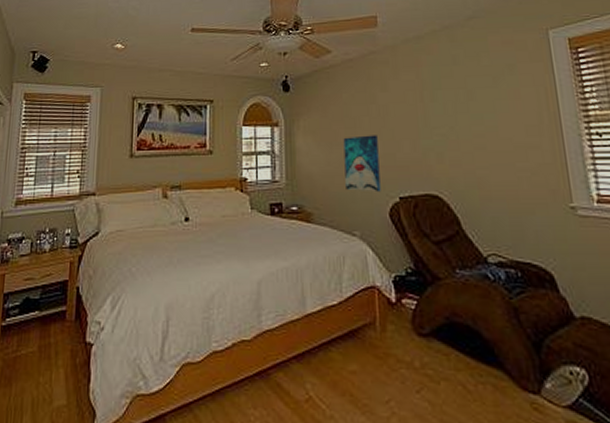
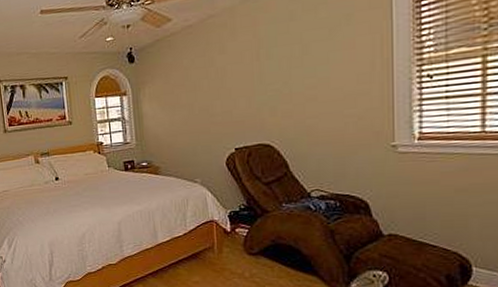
wall art: present [343,135,381,193] -> none [185,95,219,146]

